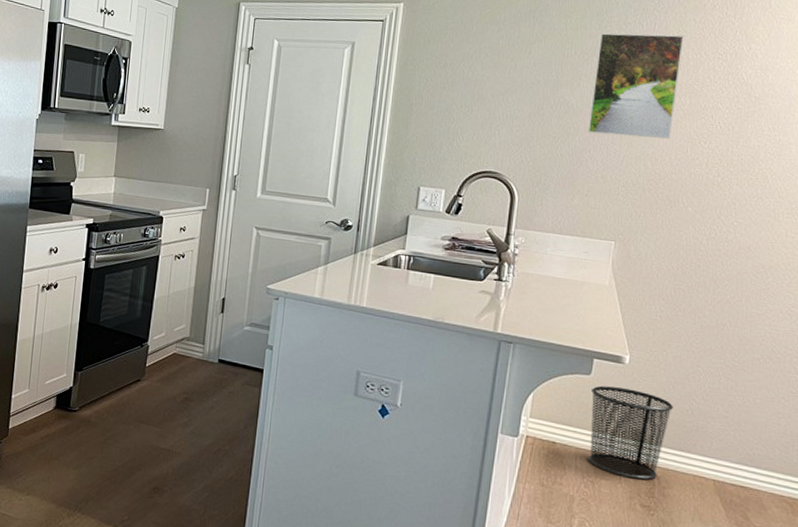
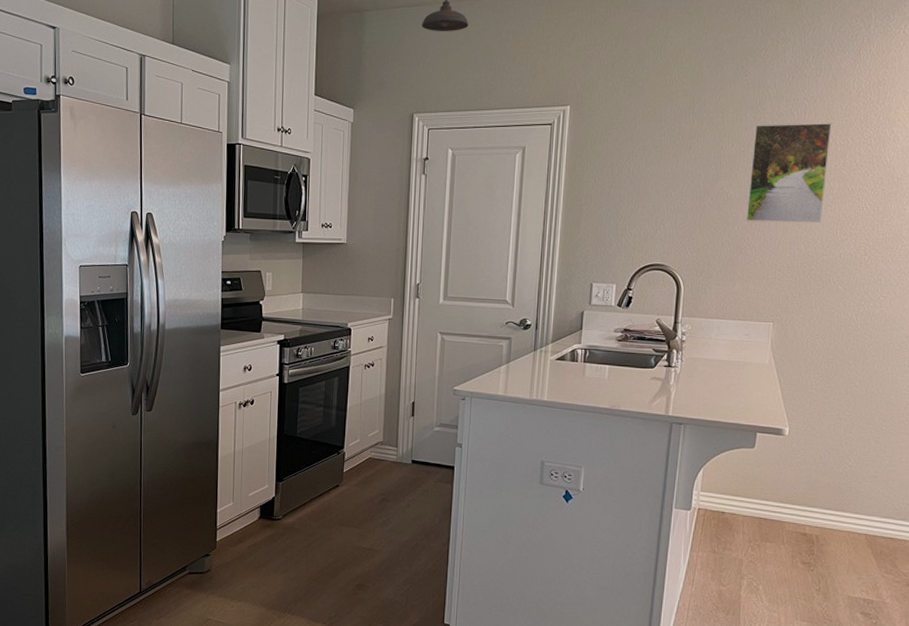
waste bin: present [588,385,673,481] -> none [754,457,829,540]

